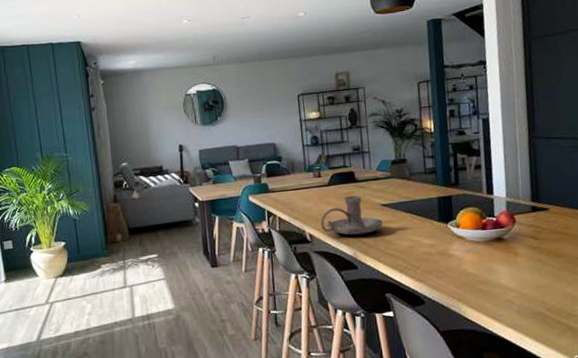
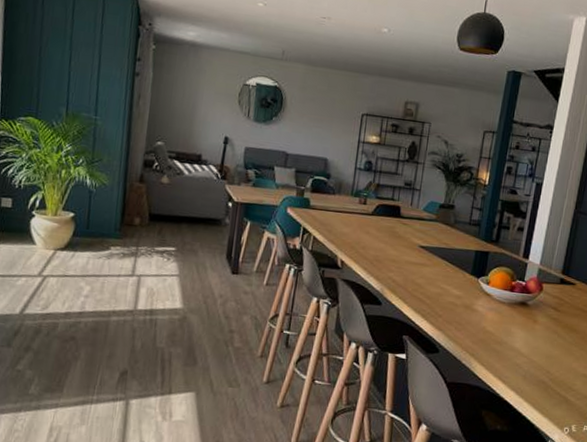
candle holder: present [320,195,384,235] -> none [354,230,418,272]

